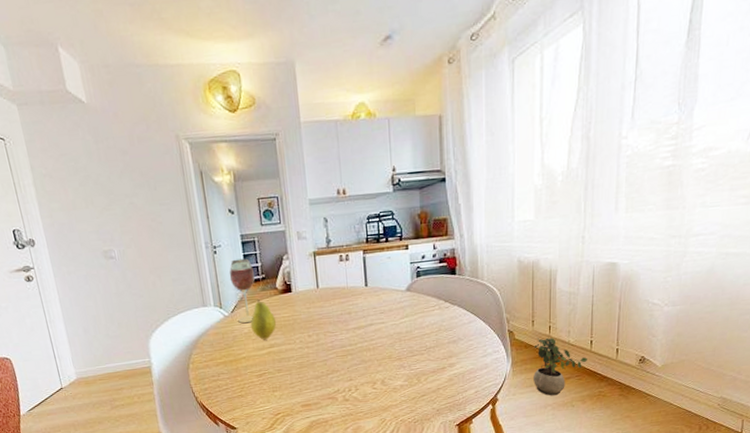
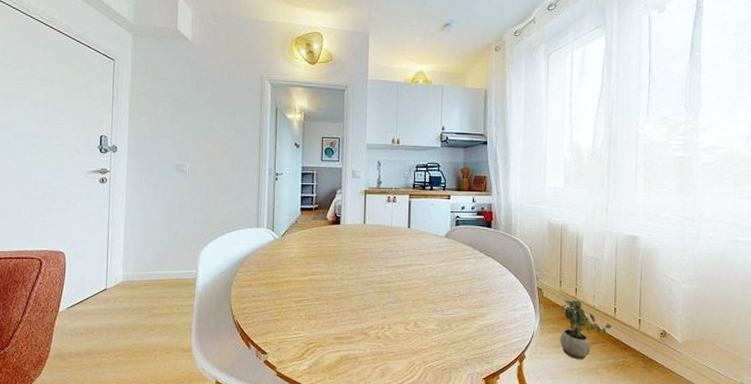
wineglass: present [229,258,256,323] -> none [285,187,309,249]
fruit: present [250,300,276,340] -> none [297,227,321,267]

